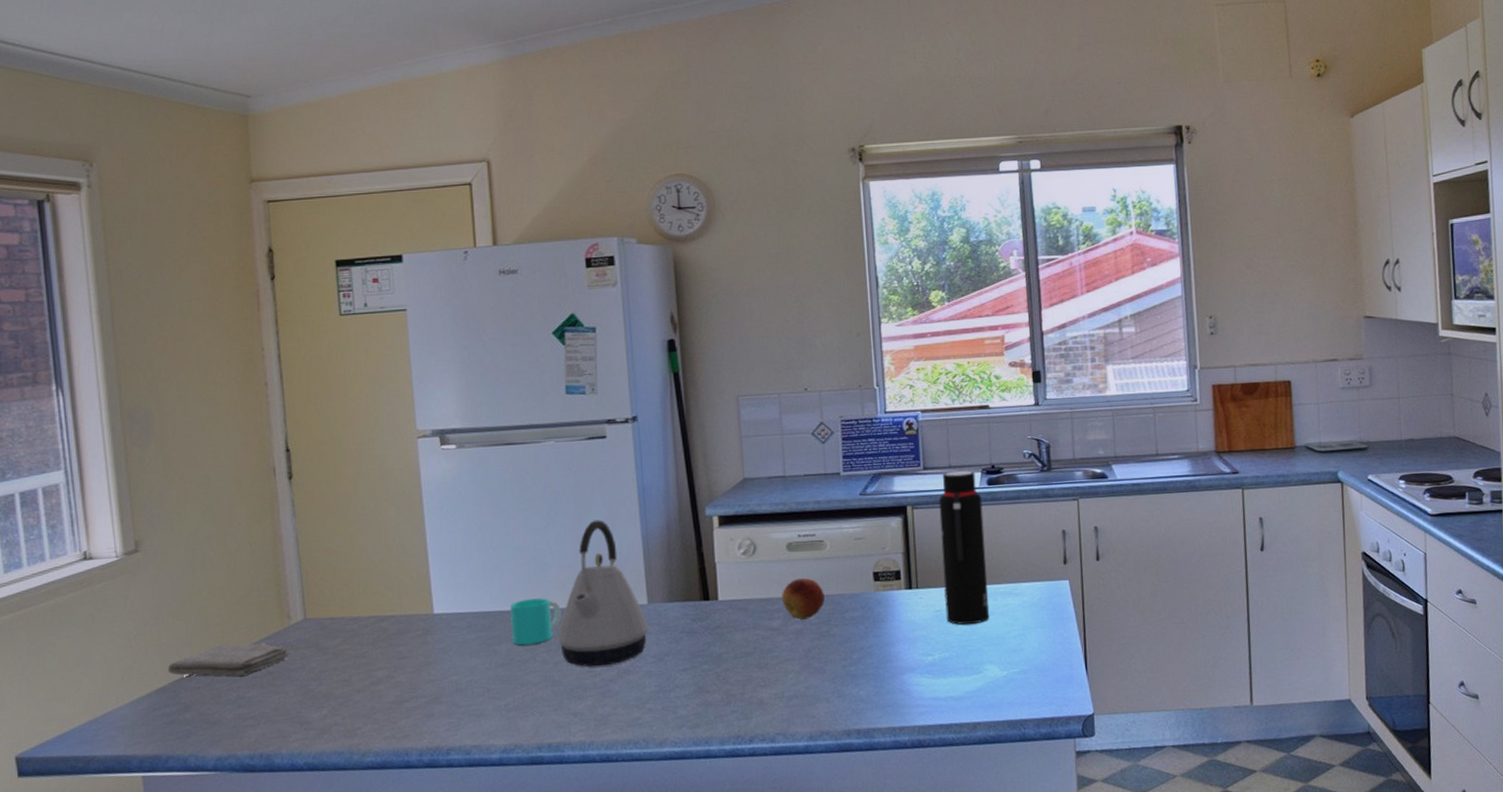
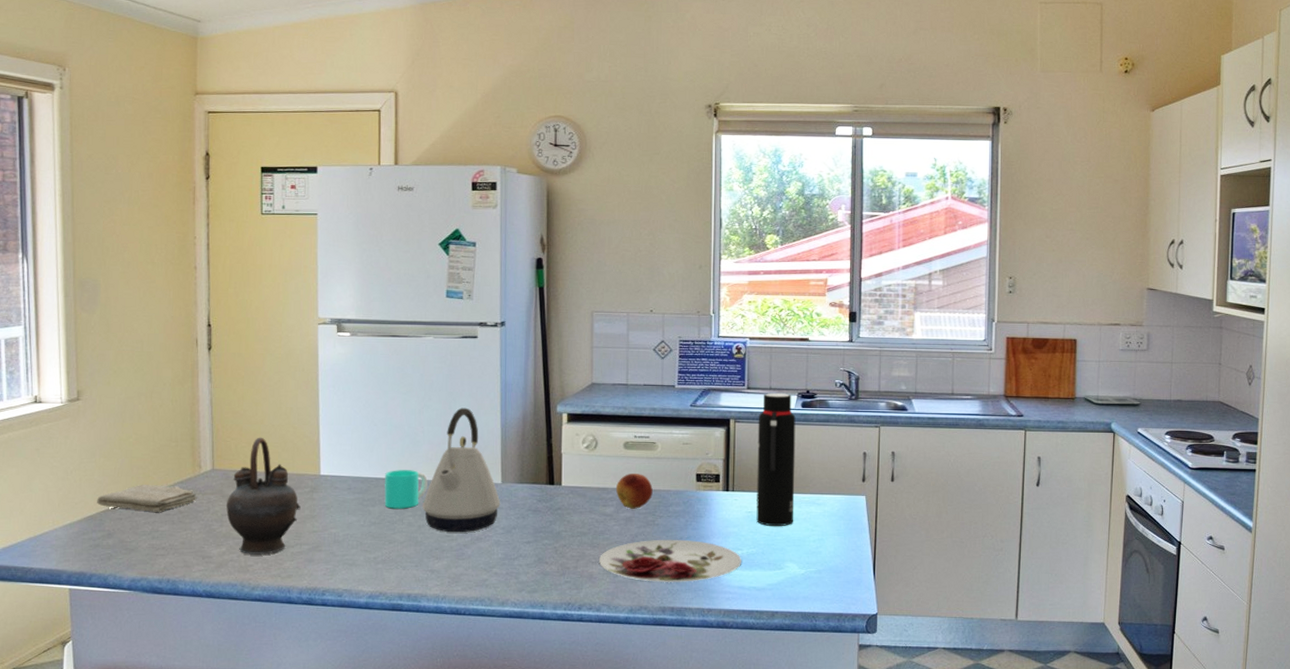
teapot: none [324,576,413,716] -> present [226,437,301,555]
plate: none [768,649,935,702] -> present [598,539,742,582]

